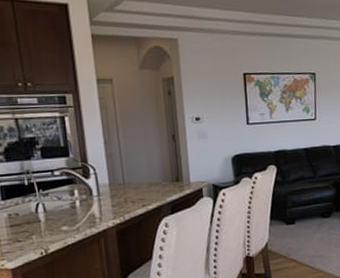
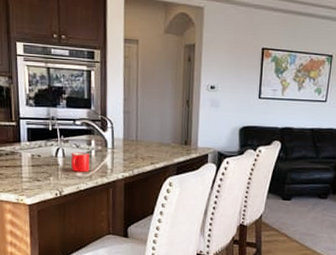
mug: none [52,204,76,226] -> present [70,152,90,172]

